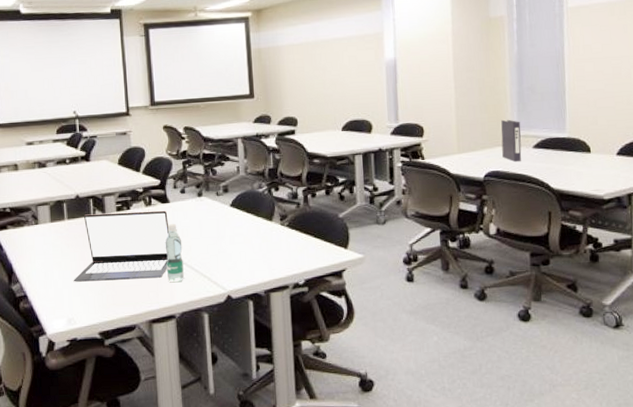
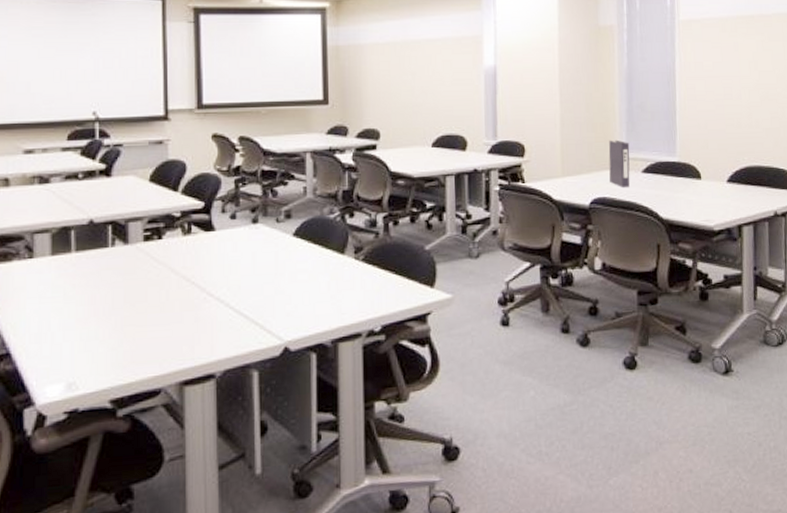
laptop: present [73,210,169,282] -> none [78,240,212,334]
bottle: present [165,224,184,283] -> none [206,257,229,333]

